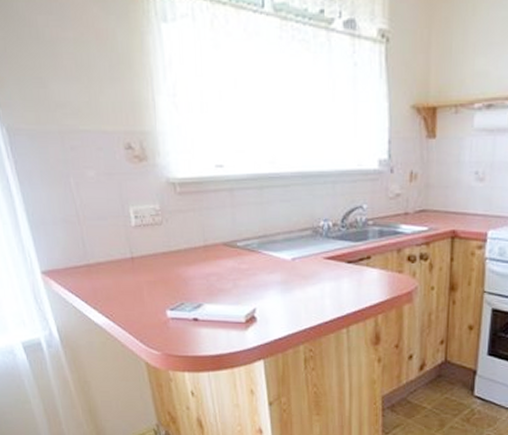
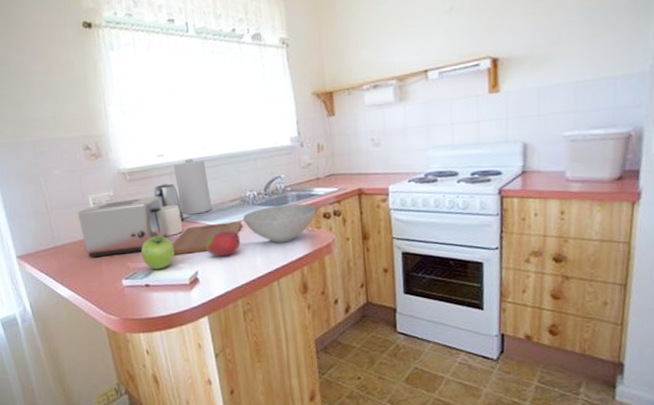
toaster: none [115,215,222,282] -> present [77,196,167,258]
fruit: none [190,263,230,303] -> present [141,235,175,270]
kettle: none [209,201,244,247] -> present [154,183,184,220]
mug: none [217,228,242,265] -> present [161,205,183,236]
cutting board: none [227,255,311,288] -> present [172,221,242,255]
paper towel holder: none [234,174,277,242] -> present [173,158,212,215]
fruit: none [267,264,308,295] -> present [206,230,241,257]
bowl: none [312,241,401,285] -> present [242,203,317,243]

